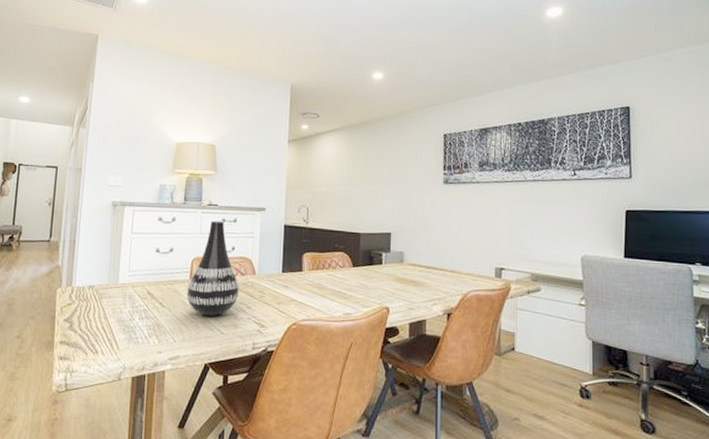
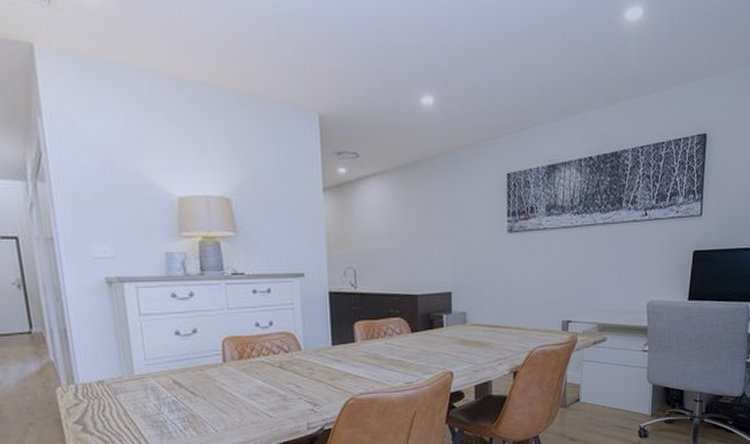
vase: present [186,220,239,318] -> none [221,292,284,402]

